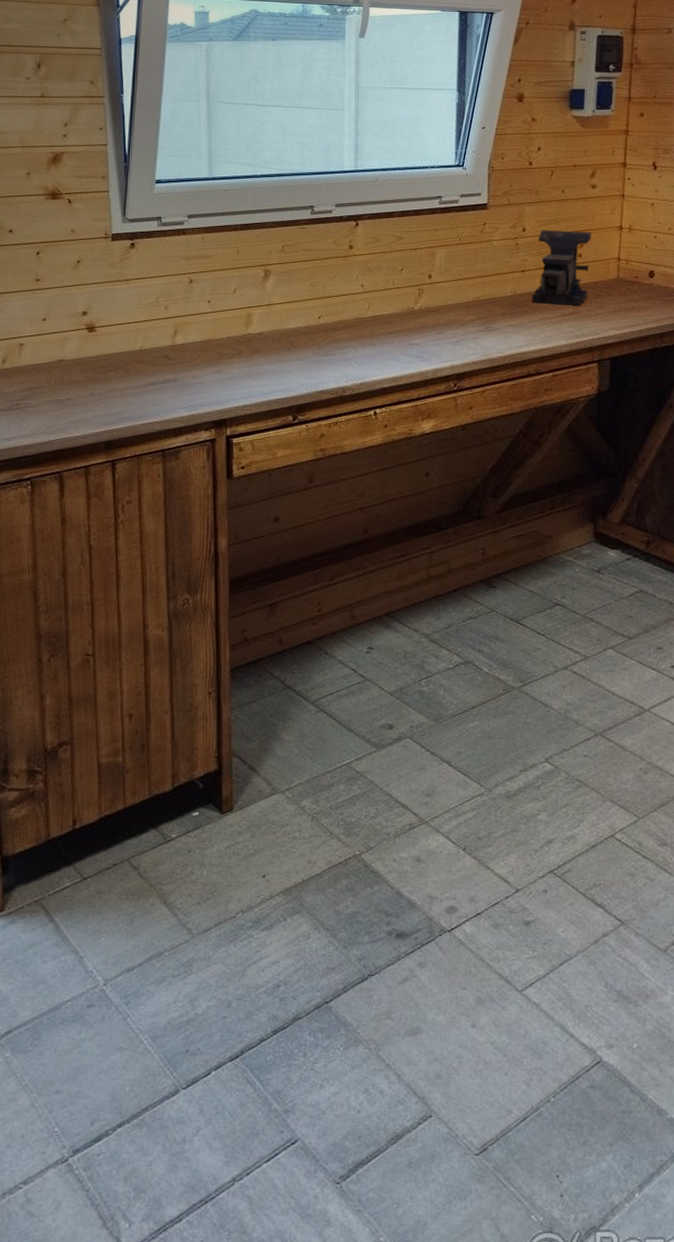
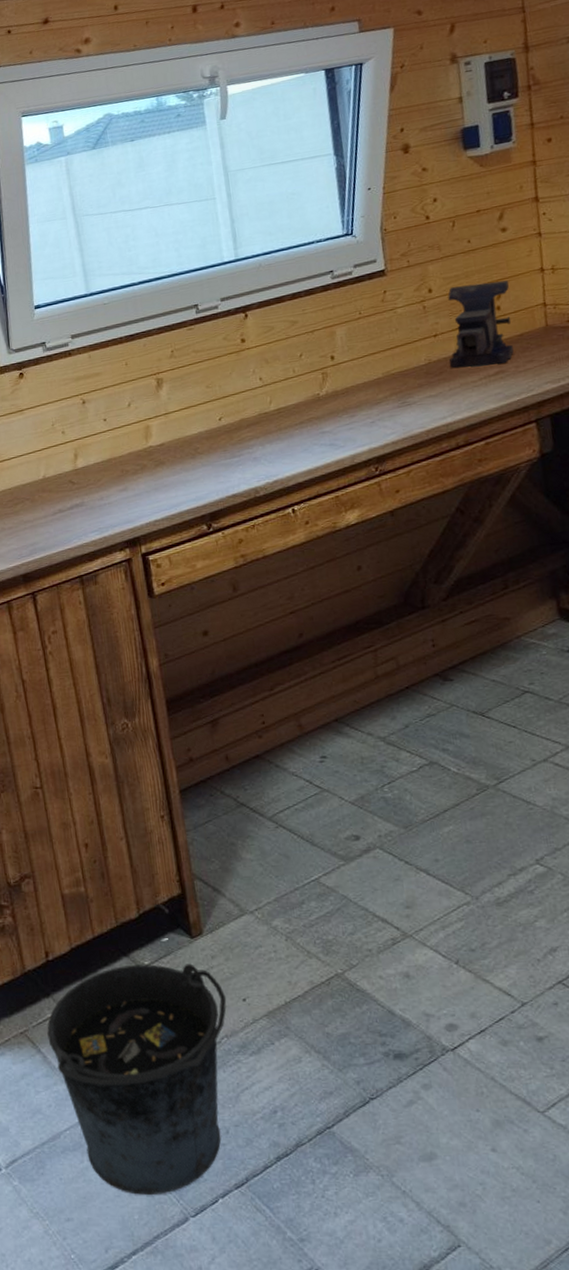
bucket: none [63,837,247,1067] -> present [47,963,227,1195]

